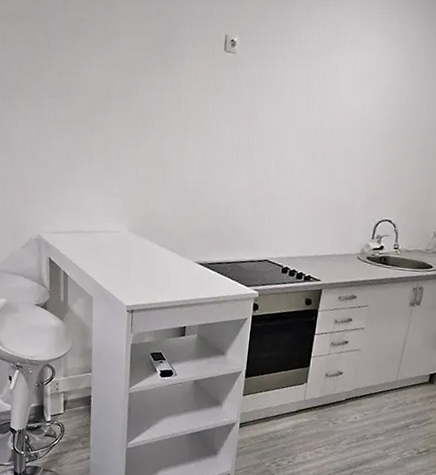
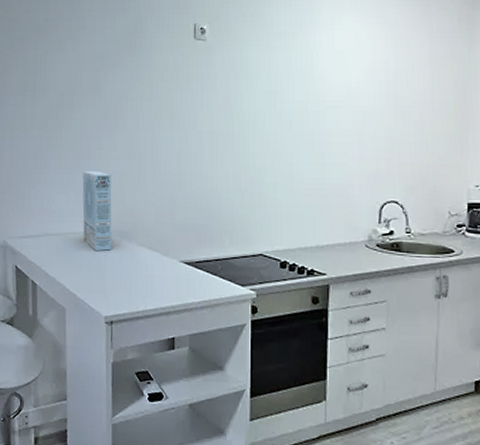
cereal box: none [110,175,138,249] -> present [82,170,112,251]

